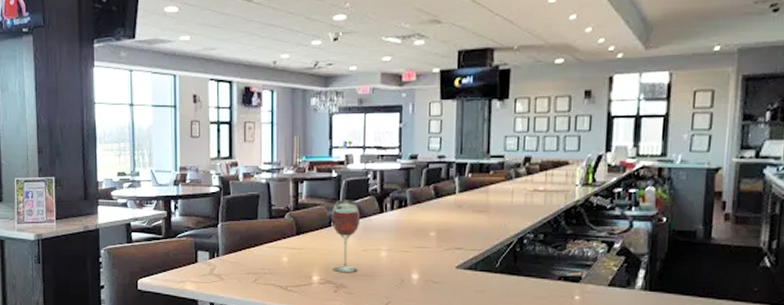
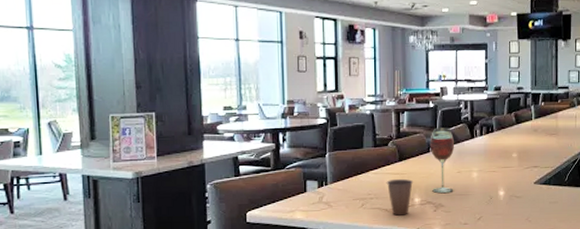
cup: none [281,255,311,294] -> present [386,179,413,216]

